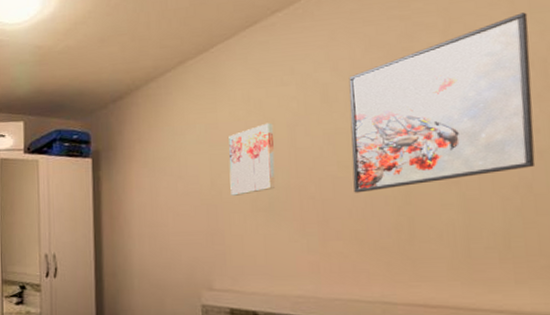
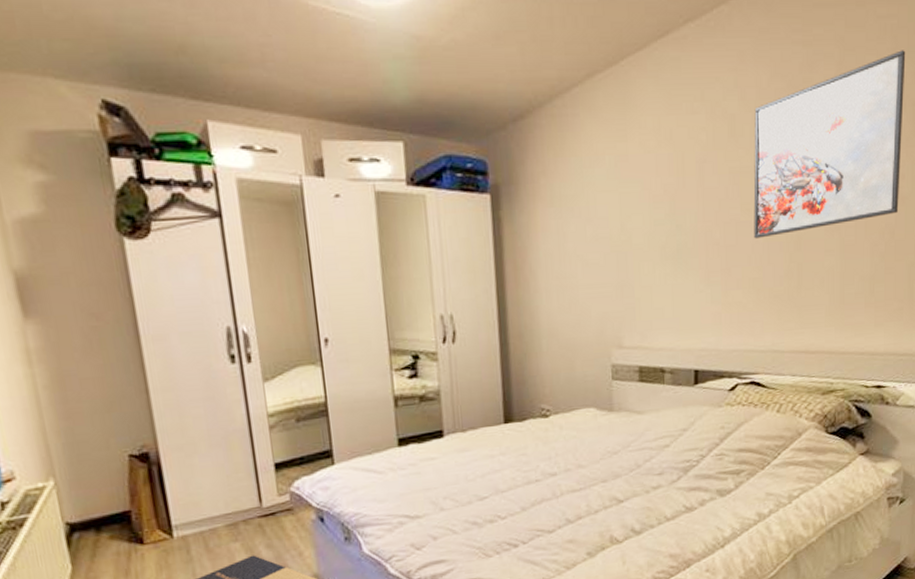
wall art: present [229,122,276,196] -> none [639,157,684,242]

